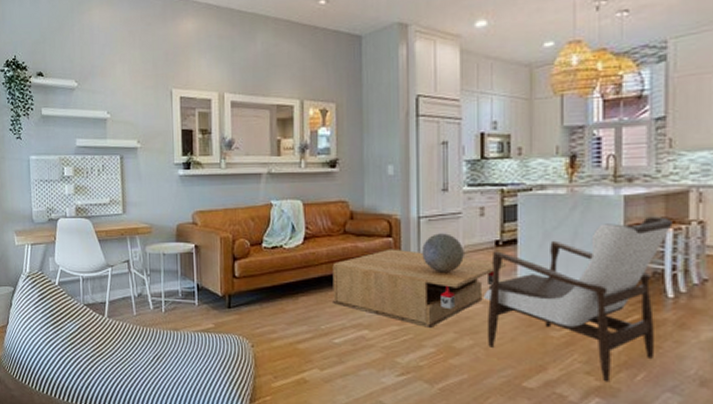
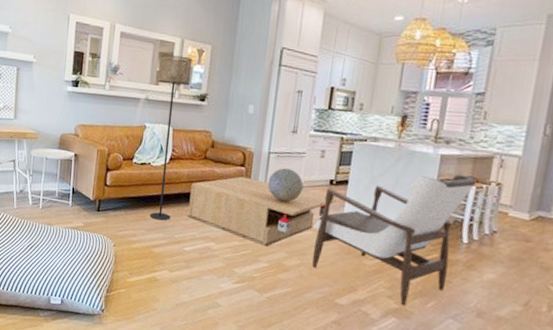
floor lamp: none [278,119,316,311] -> present [149,54,193,221]

